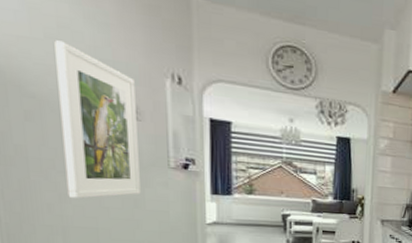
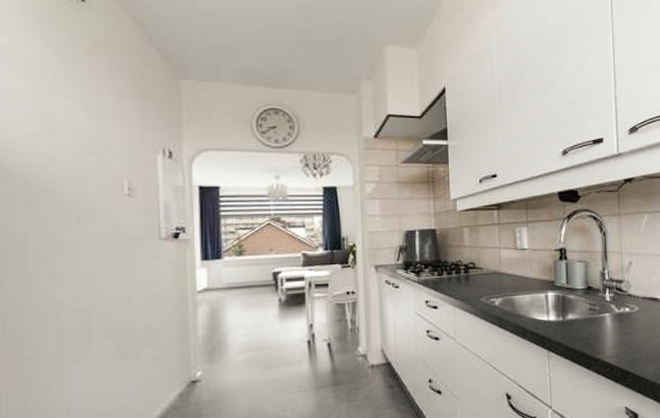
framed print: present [54,40,141,198] -> none [57,134,132,281]

